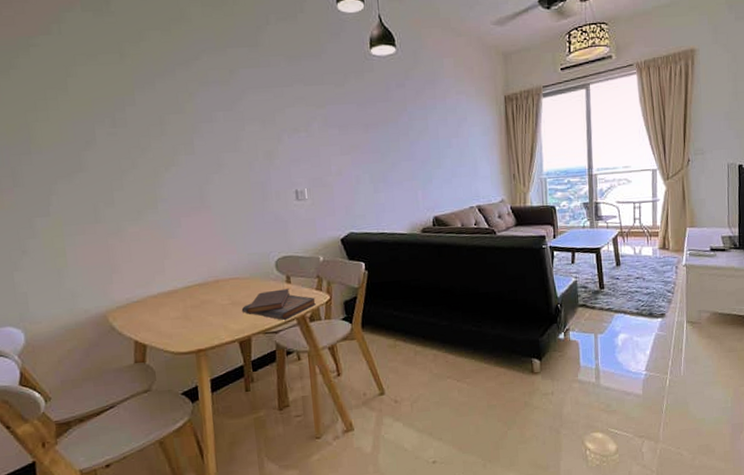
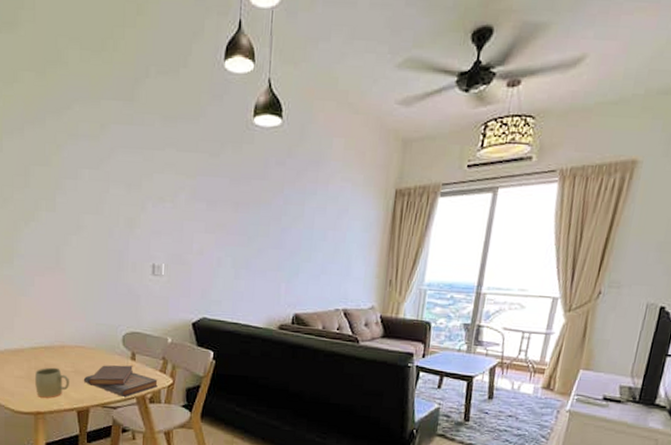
mug: none [191,302,228,335] -> present [34,367,69,398]

